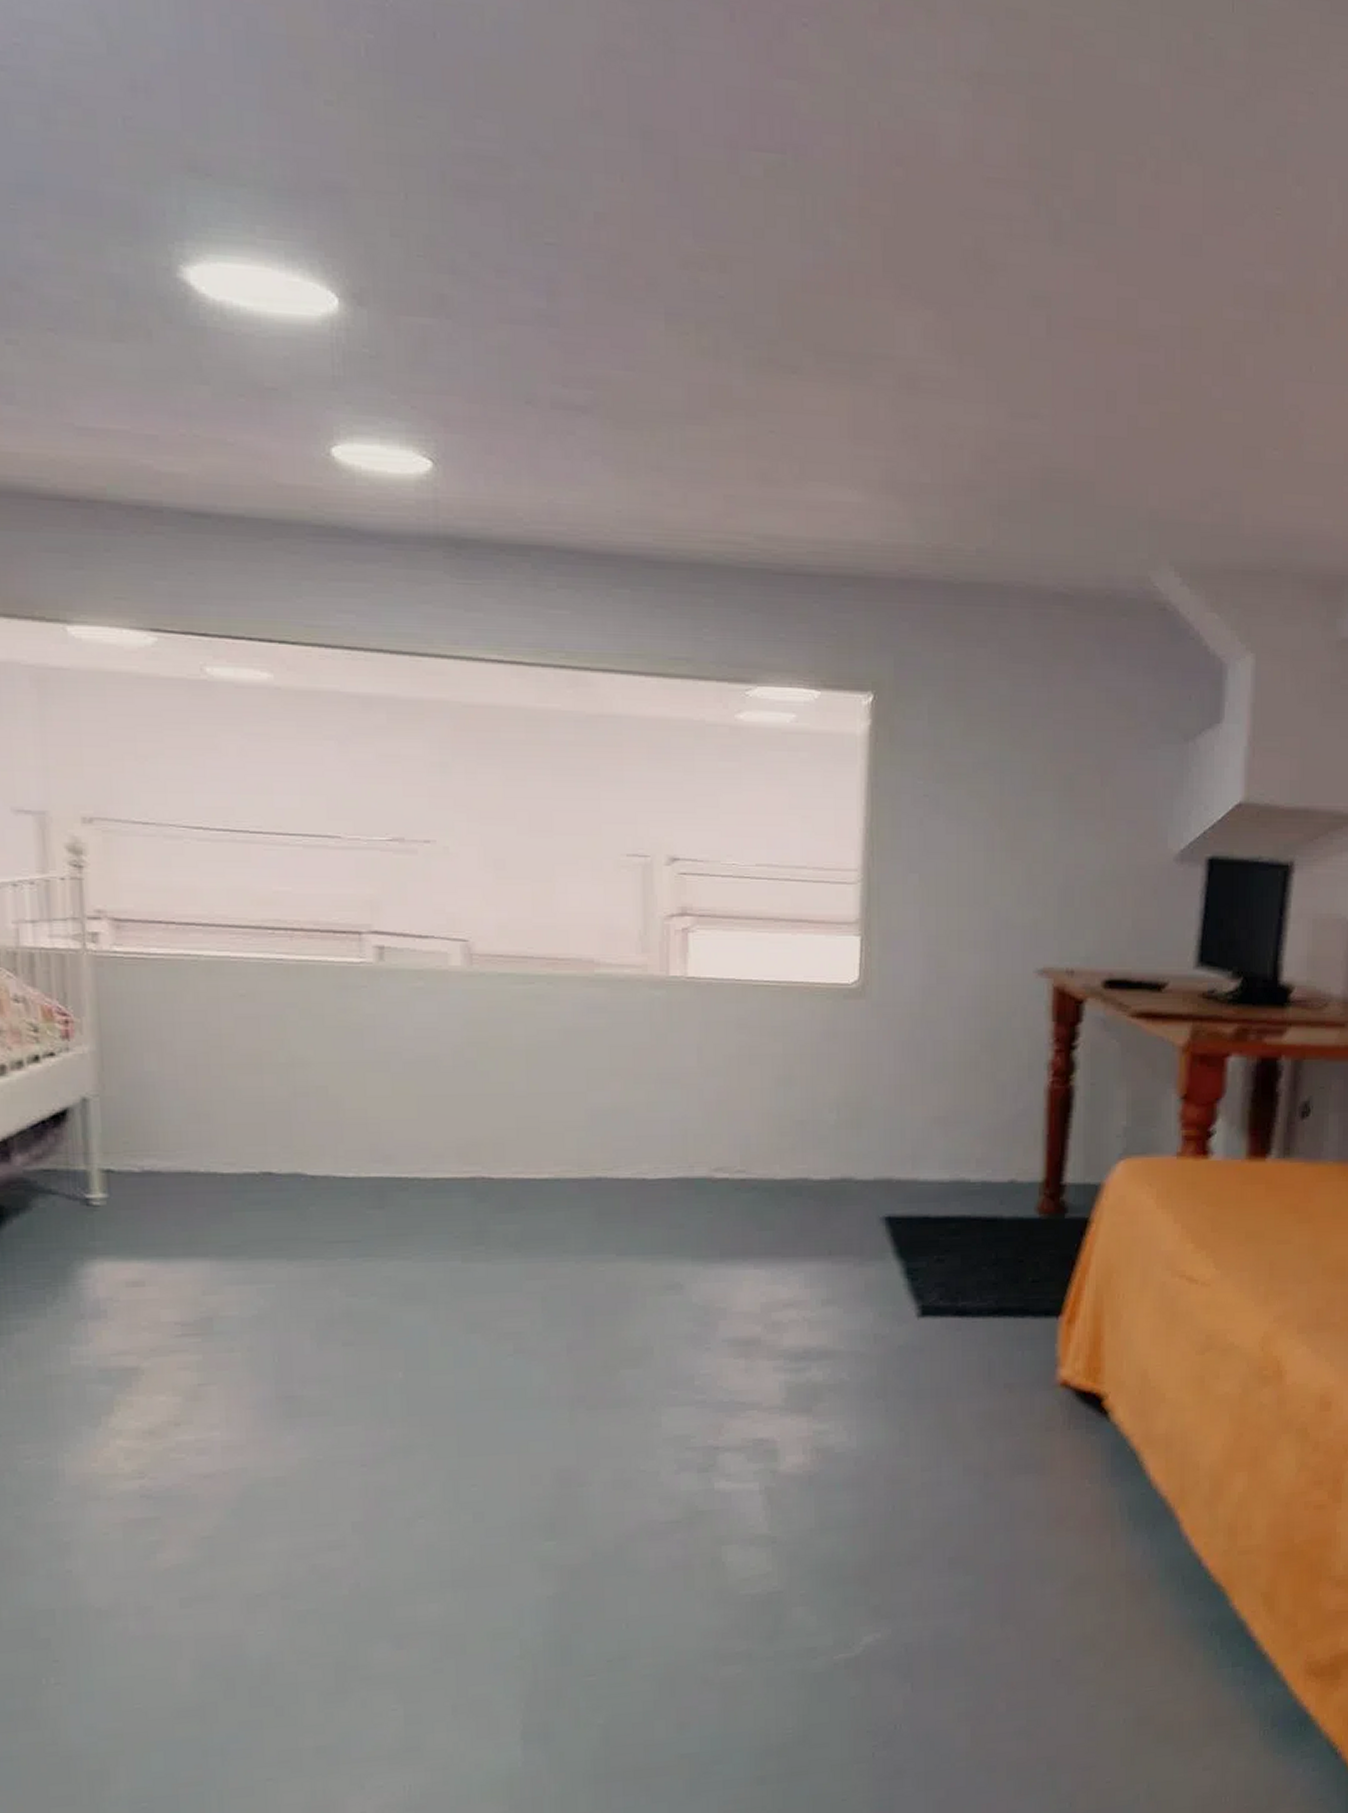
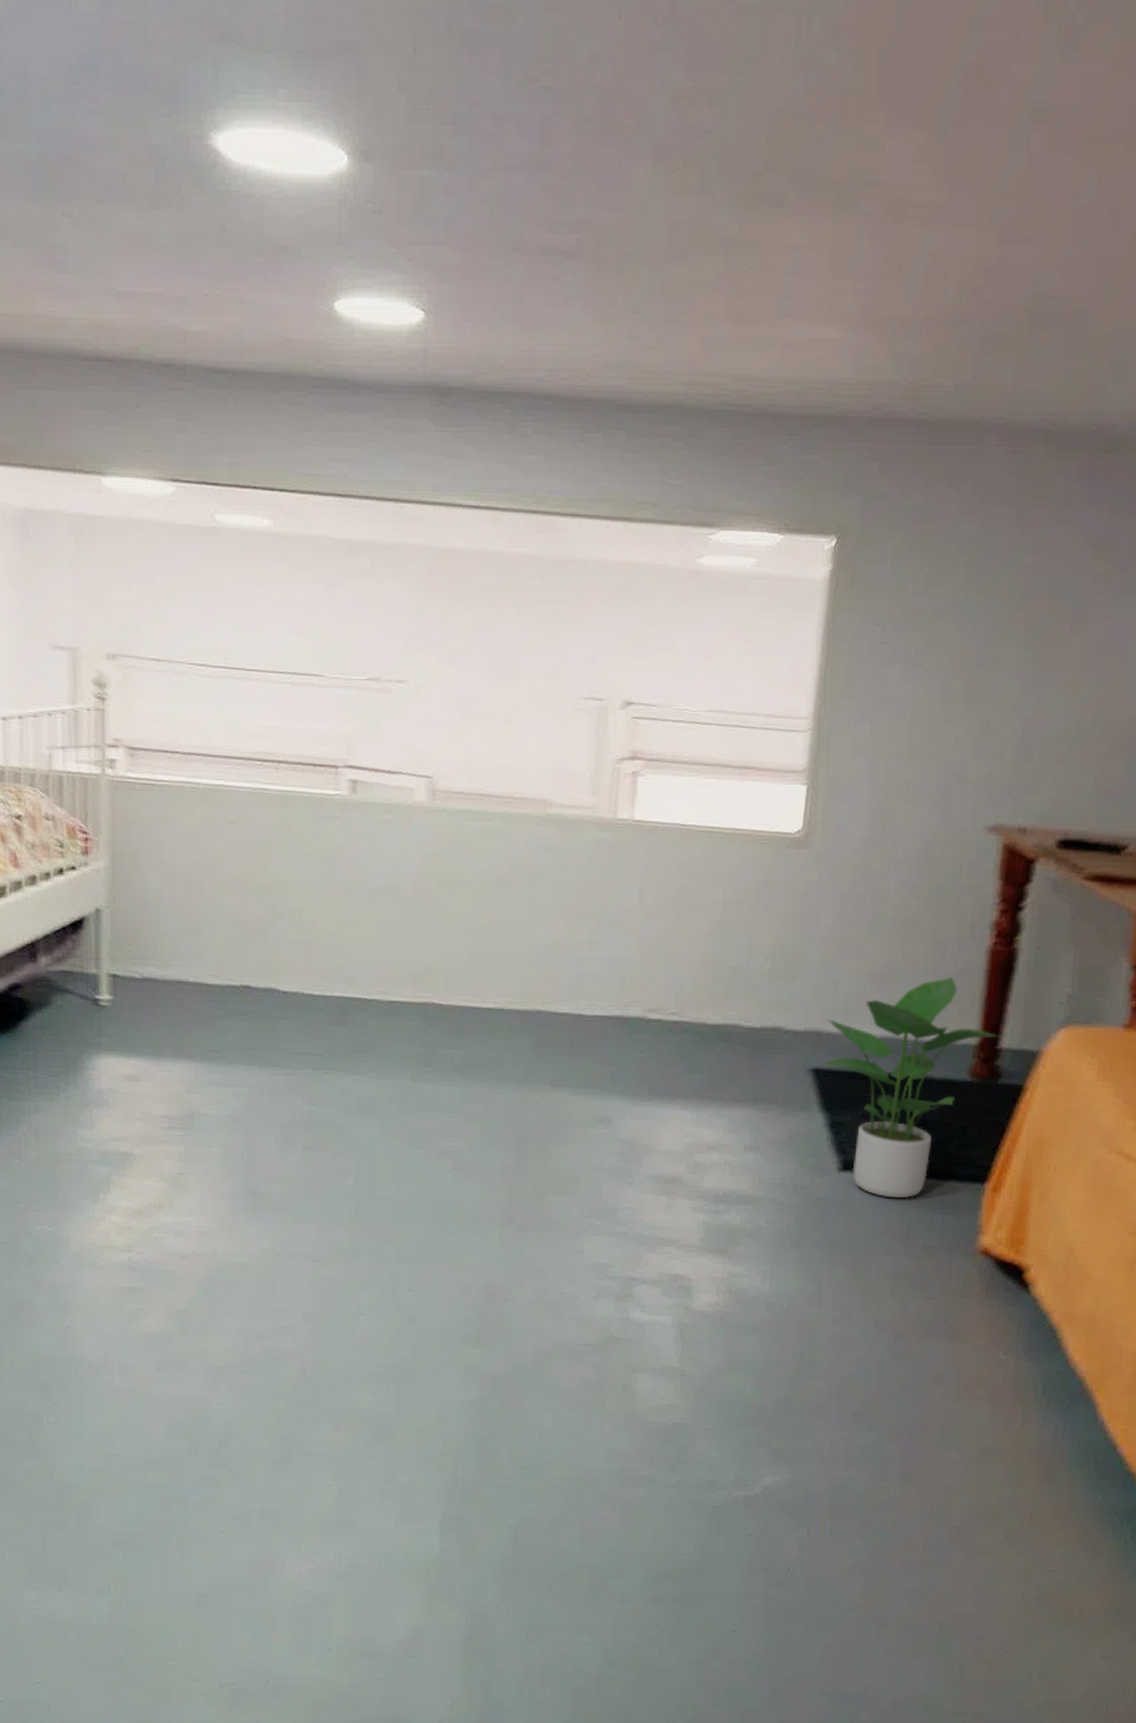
potted plant: none [896,1118,1063,1340] -> present [824,978,1000,1199]

